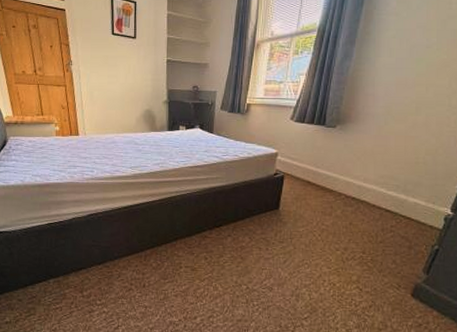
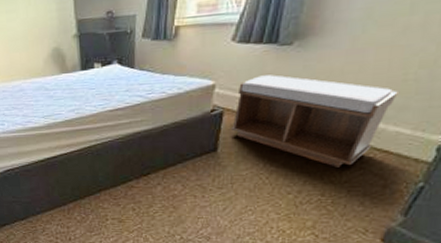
bench: none [290,149,413,229] -> present [230,75,398,168]

